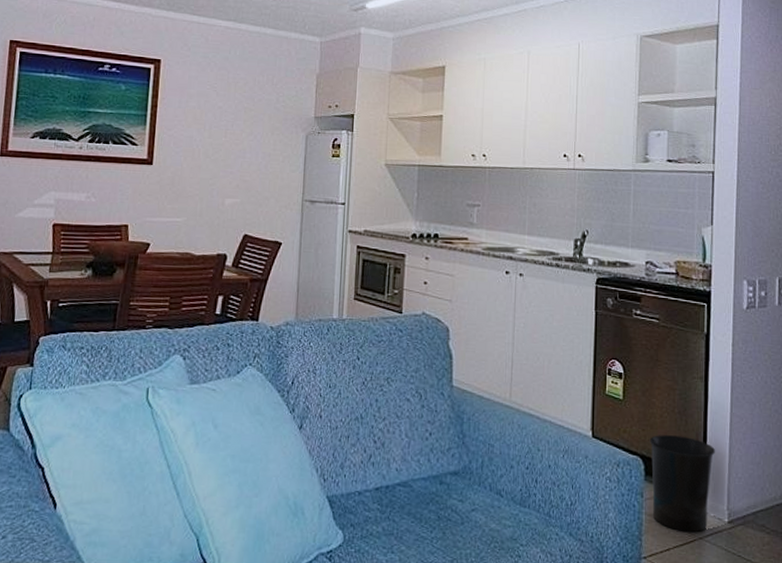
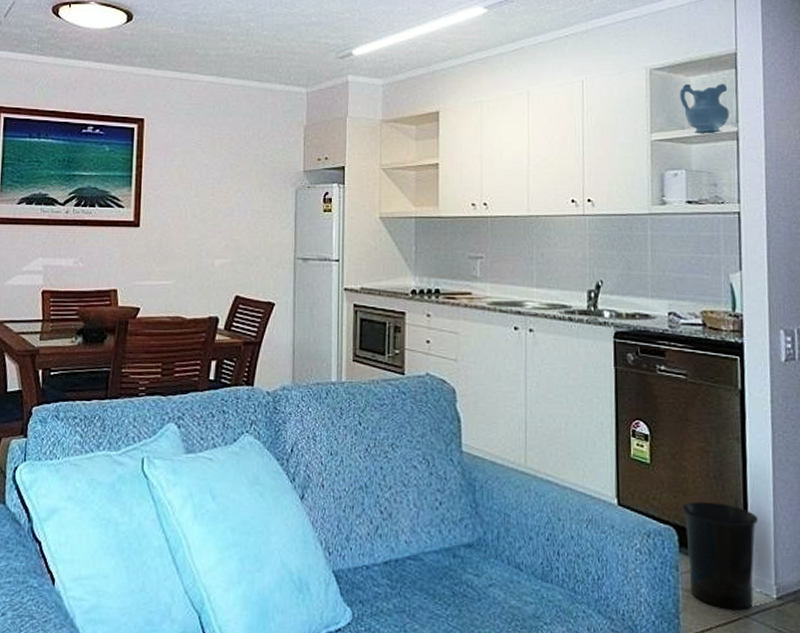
ceramic pitcher: none [666,51,709,99] -> present [680,83,729,134]

